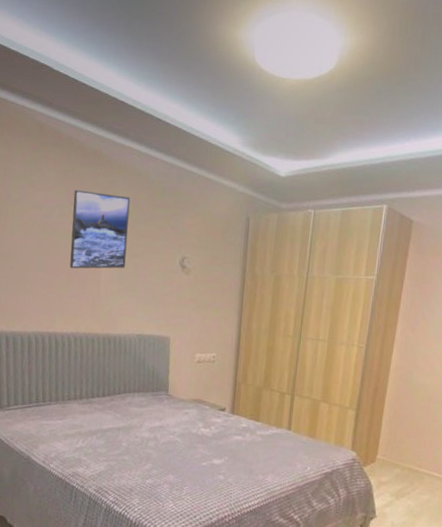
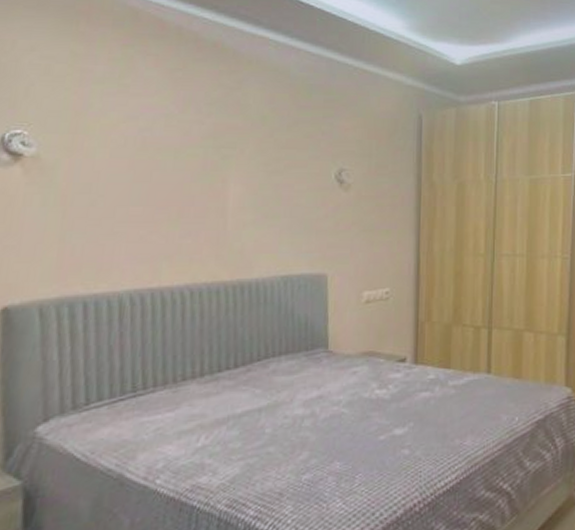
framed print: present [69,189,131,269] -> none [181,92,266,198]

